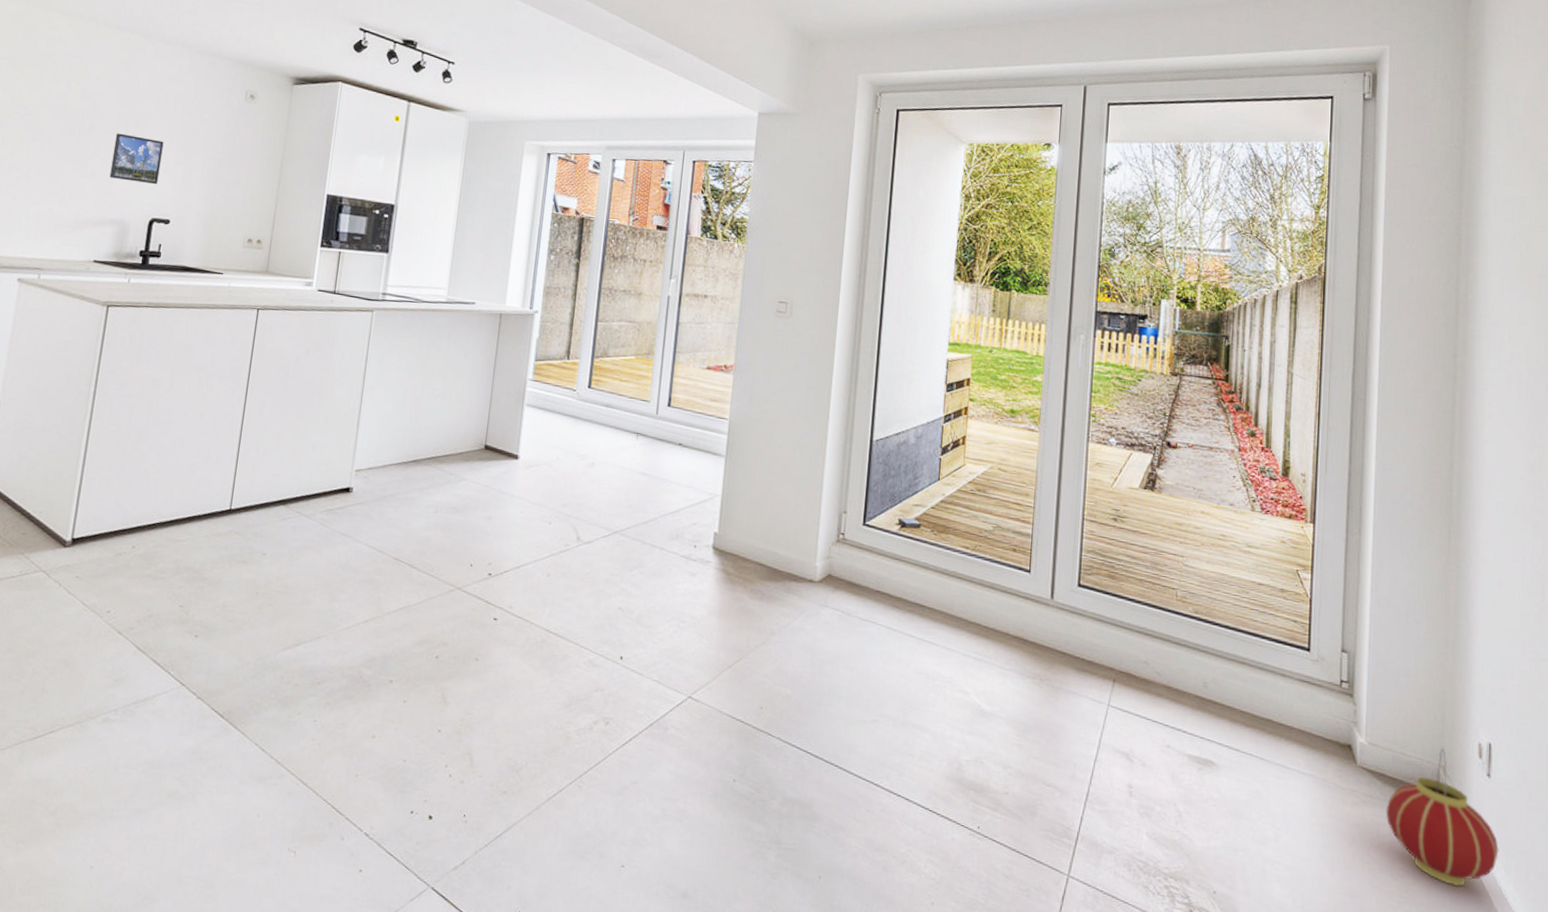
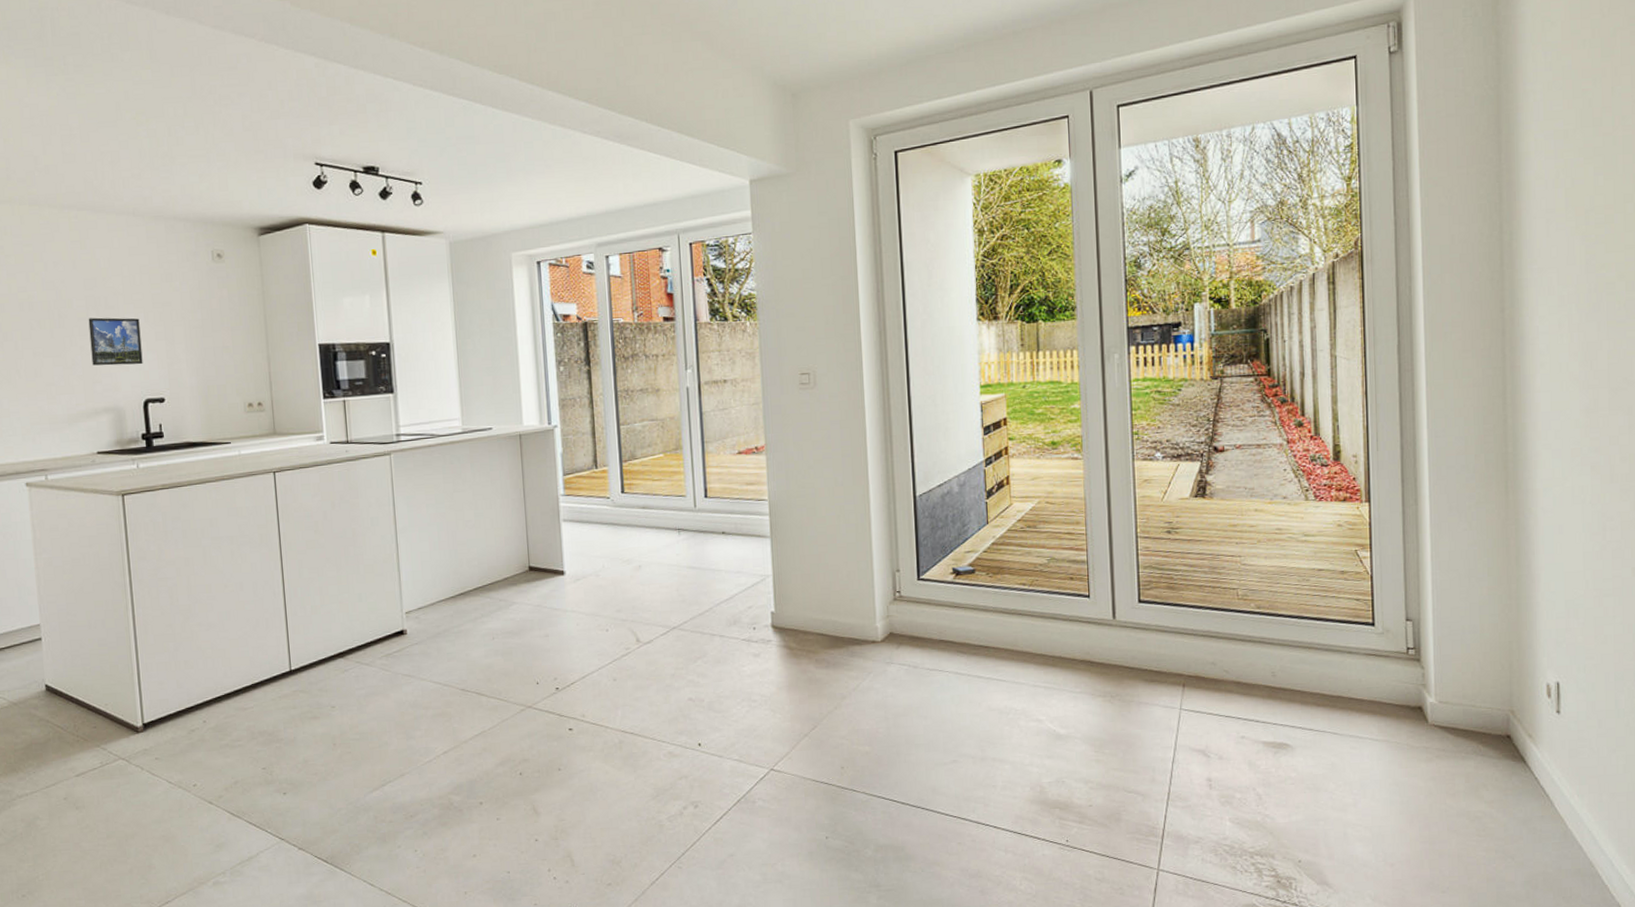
lantern: present [1385,748,1499,886] -> none [1459,694,1572,818]

